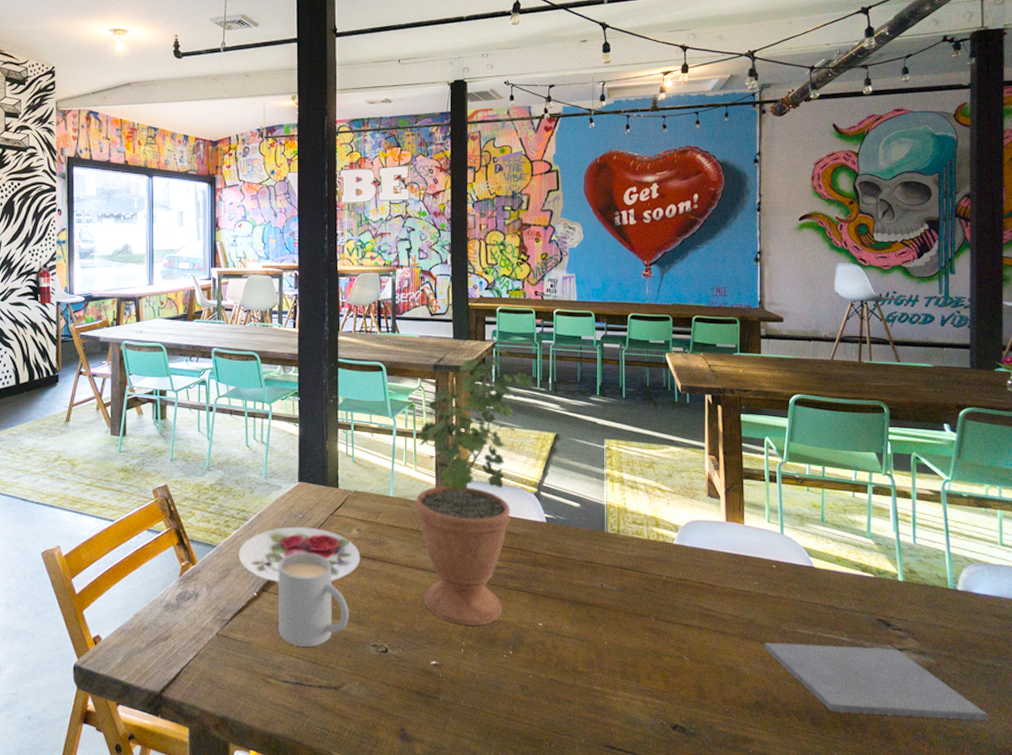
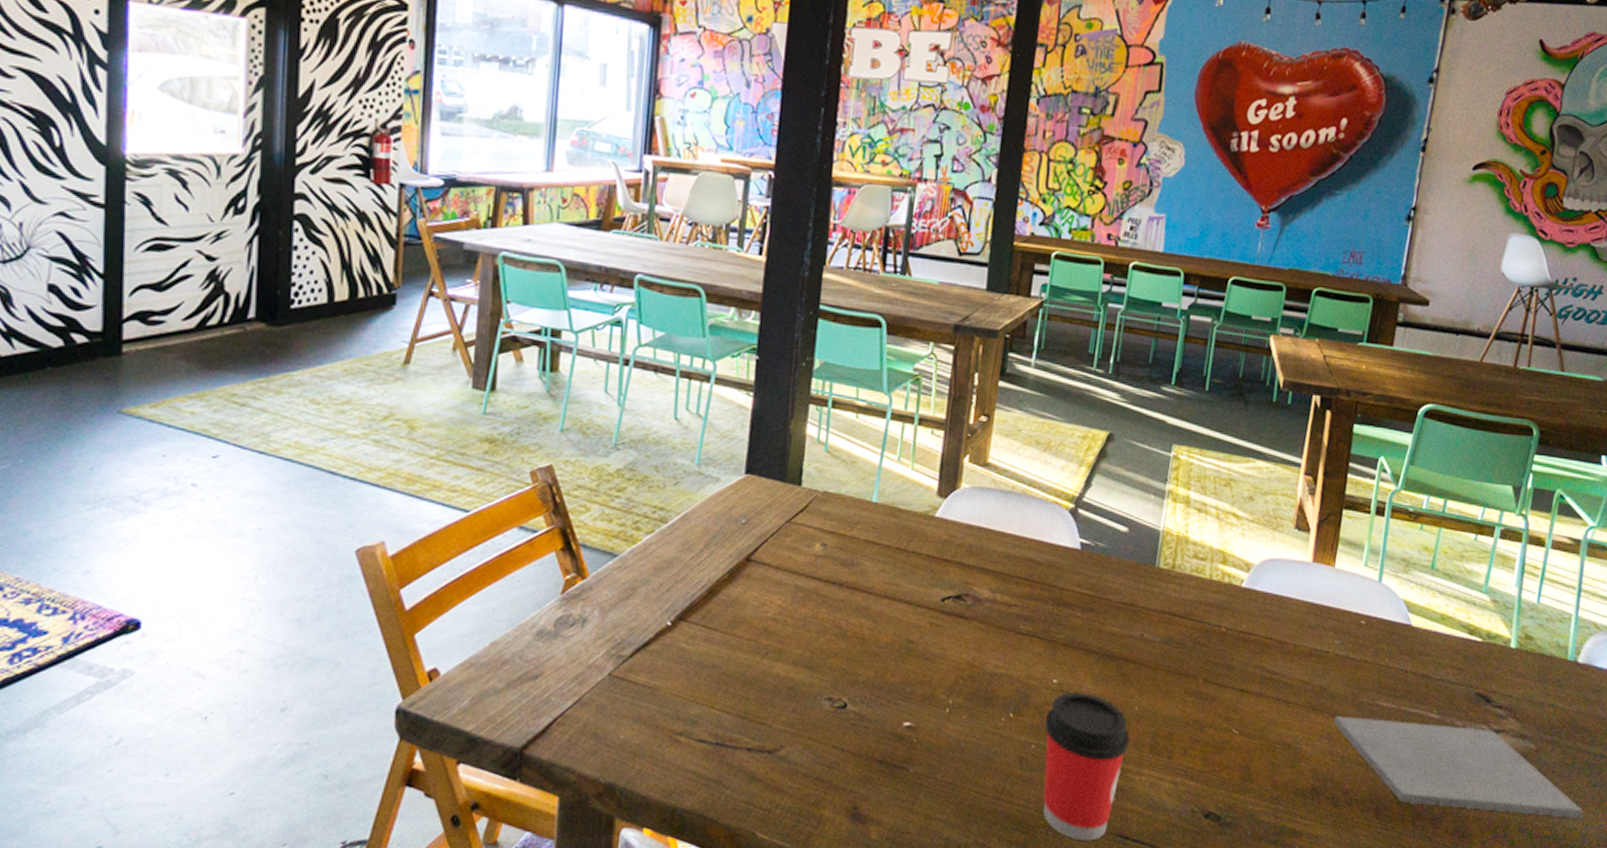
plate: present [238,526,361,582] -> none [649,534,823,612]
mug: present [277,553,349,648] -> none [697,571,799,698]
potted plant: present [416,348,535,626] -> none [904,309,1091,679]
coffee cup: none [538,633,604,751] -> present [1043,692,1130,841]

